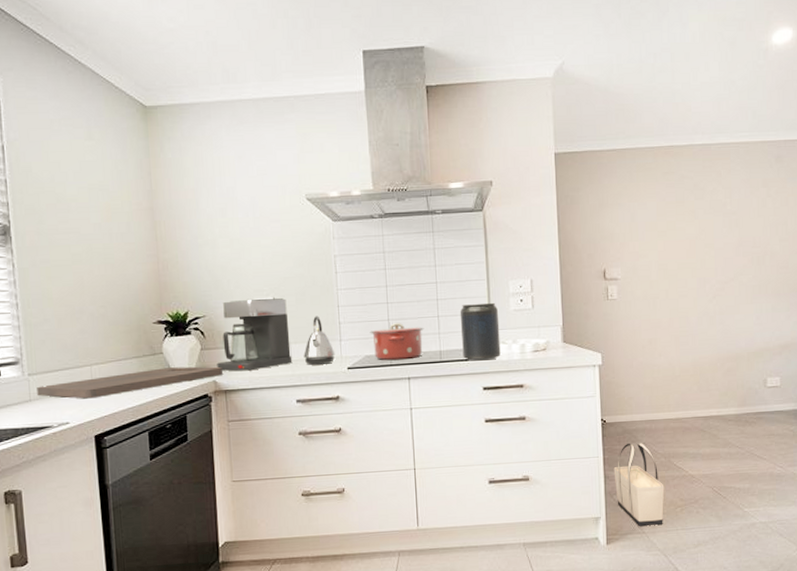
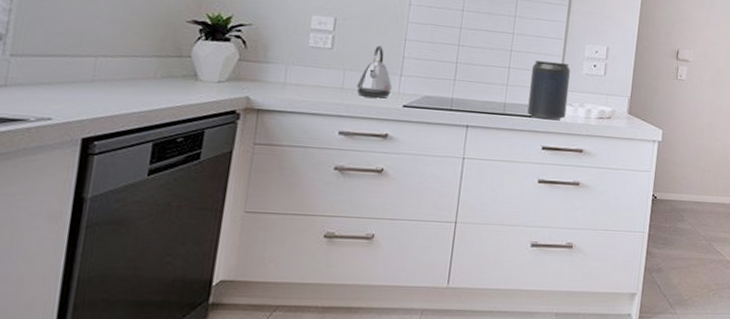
cutting board: present [37,366,223,399] -> none [16,70,260,95]
coffee maker: present [217,298,293,371] -> none [253,13,349,93]
casserole: present [370,323,424,361] -> none [434,67,493,106]
shopping bag: present [613,442,665,527] -> none [655,222,702,307]

